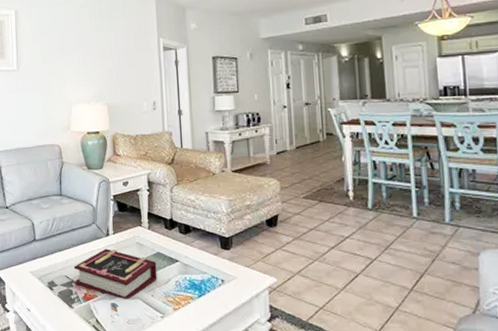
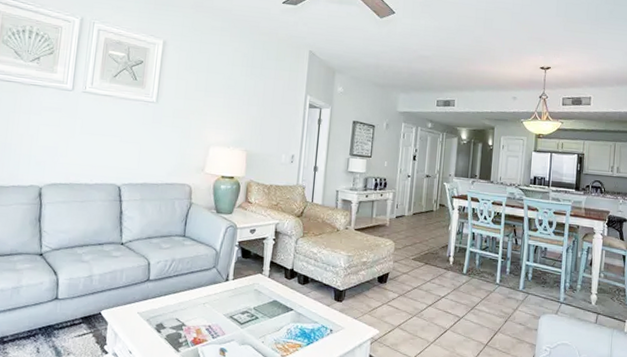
book: present [74,248,157,299] -> none [185,293,272,345]

